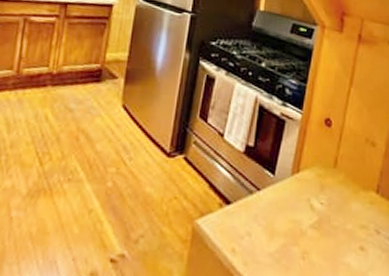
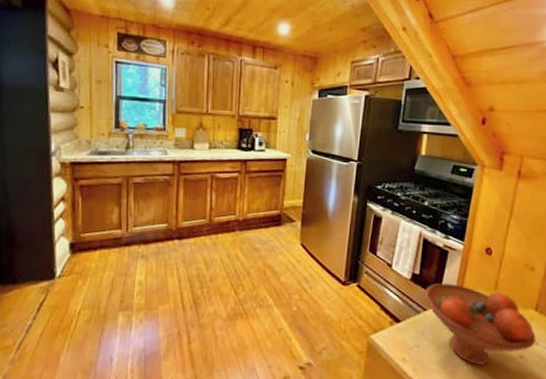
fruit bowl: none [258,157,377,258] -> present [424,283,536,365]

